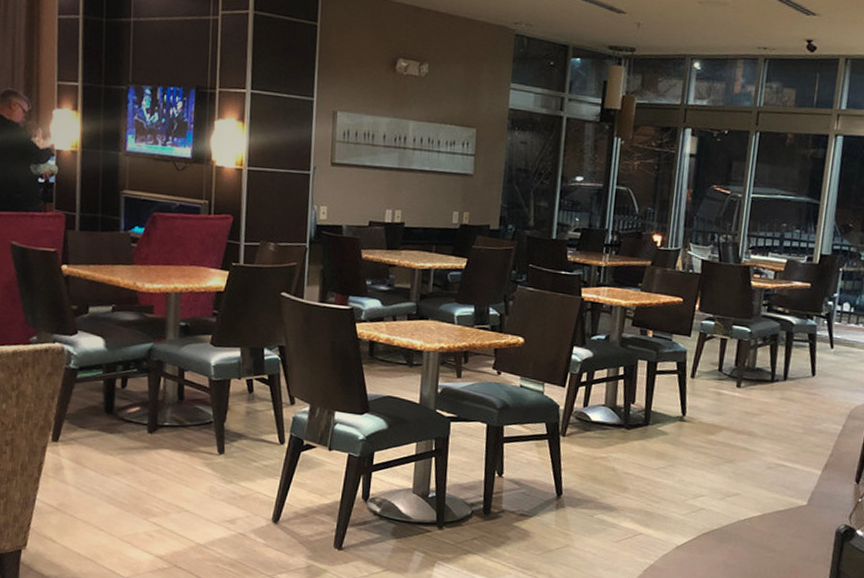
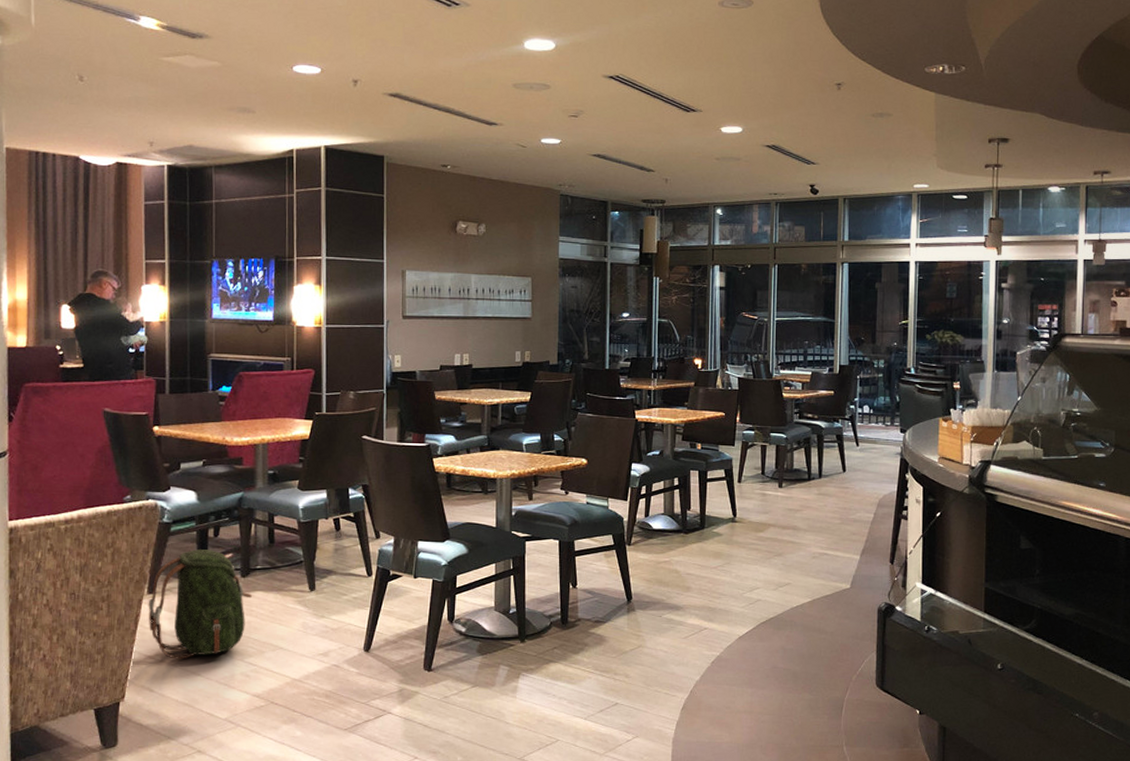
backpack: none [52,399,158,513] -> present [148,549,252,660]

